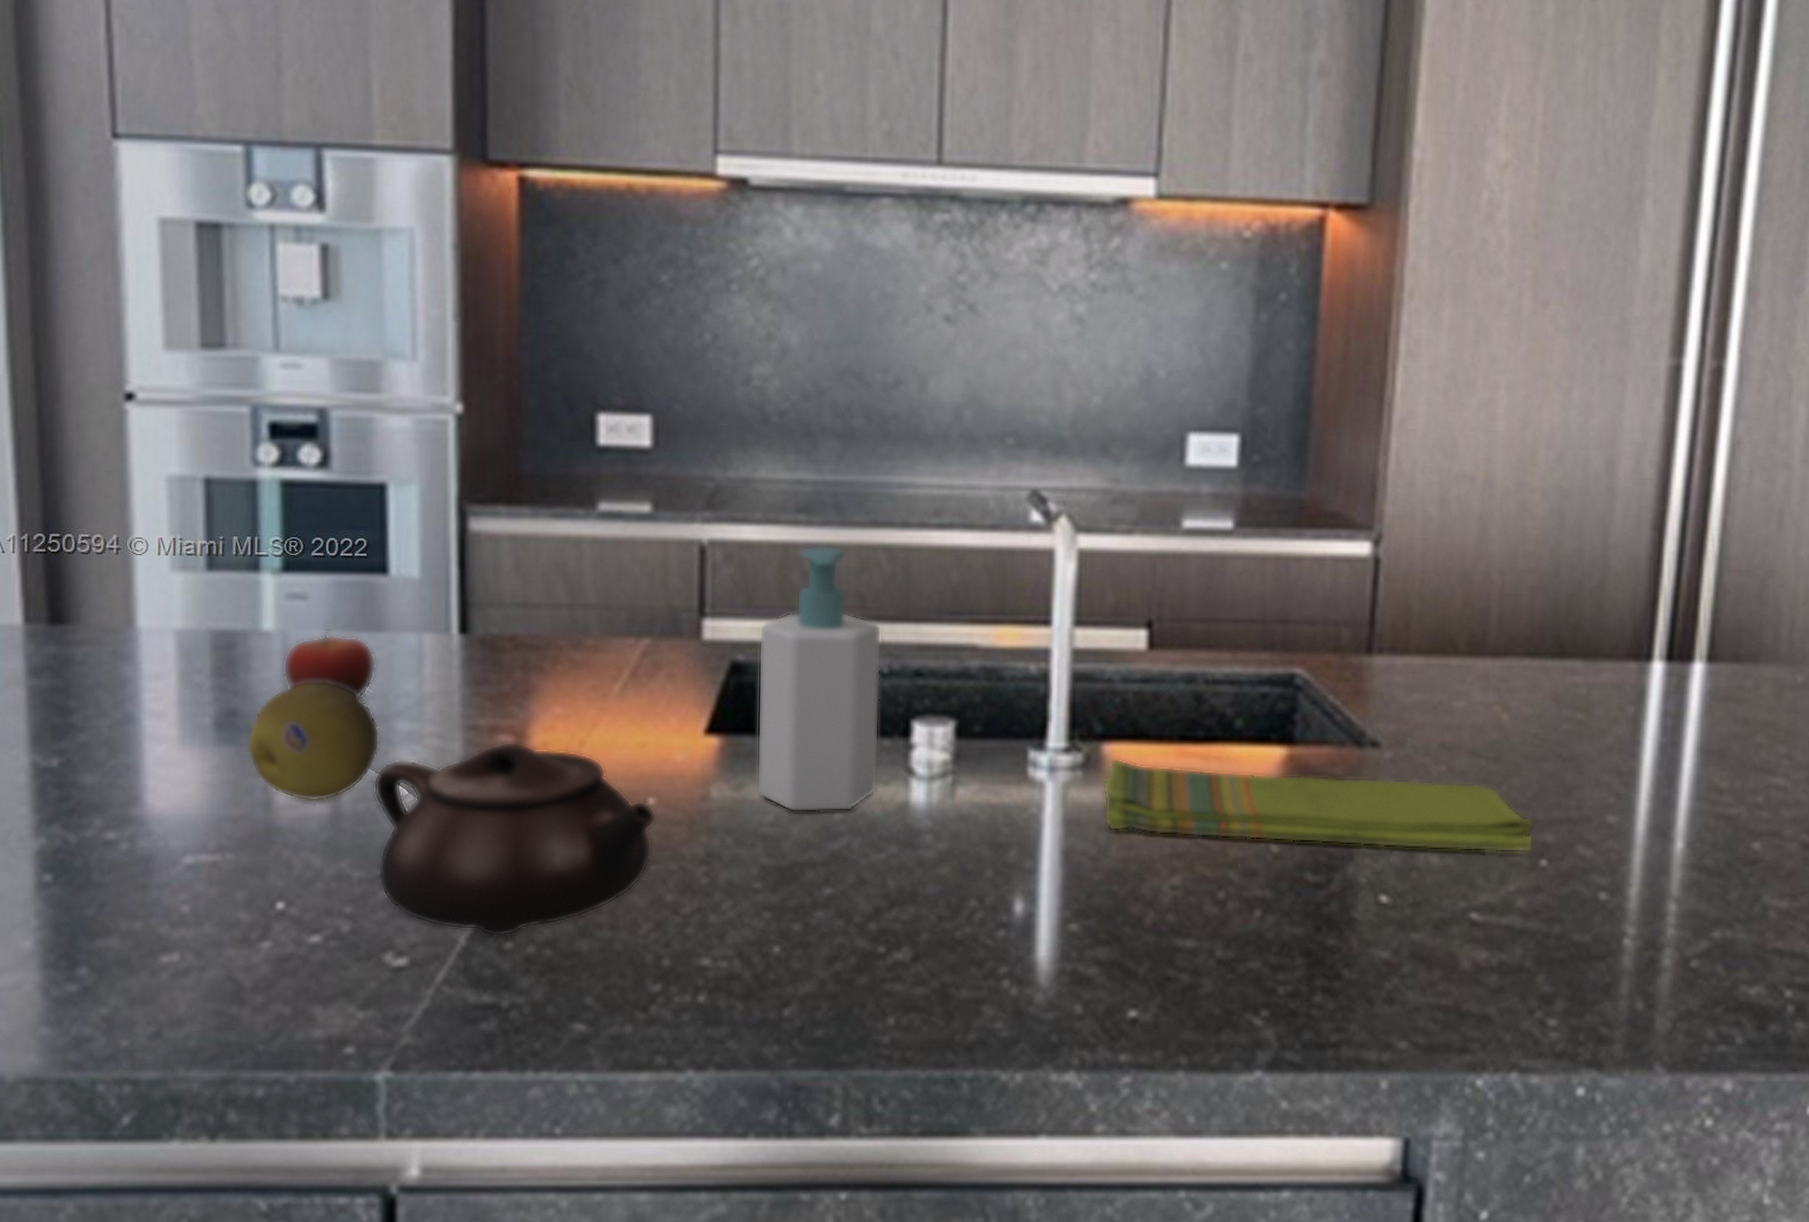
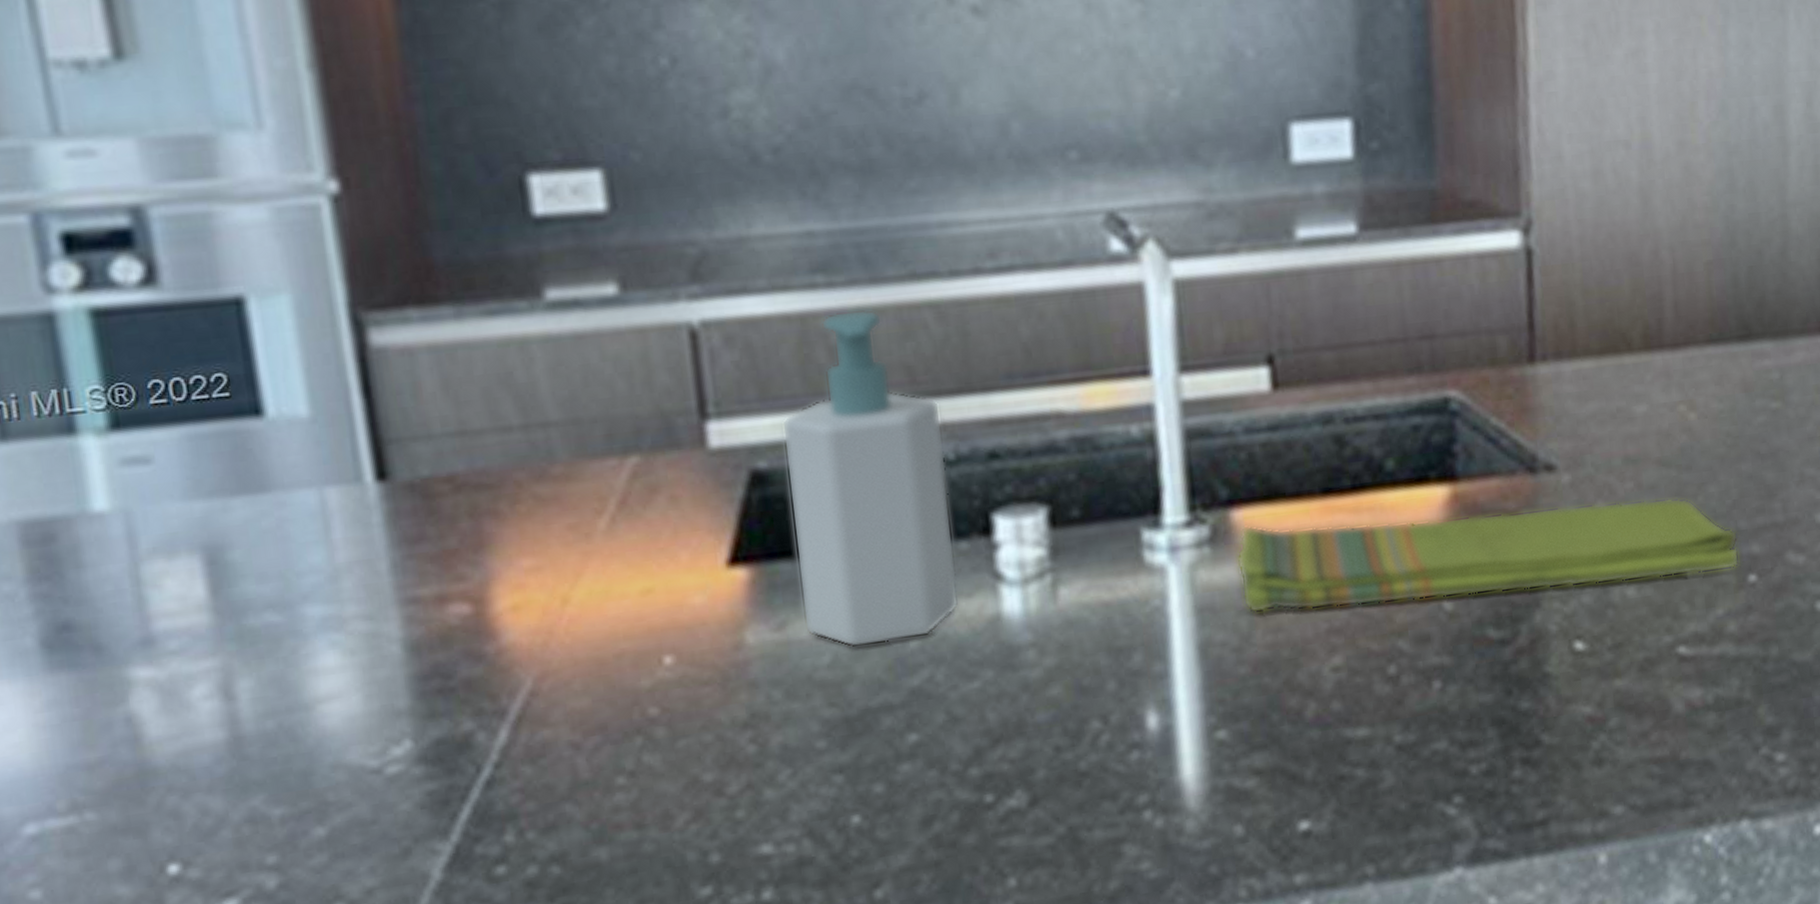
fruit: present [246,682,380,802] -> none [91,569,285,729]
fruit: present [282,628,377,698] -> none [128,497,266,584]
teapot: present [373,741,657,937] -> none [282,610,679,864]

